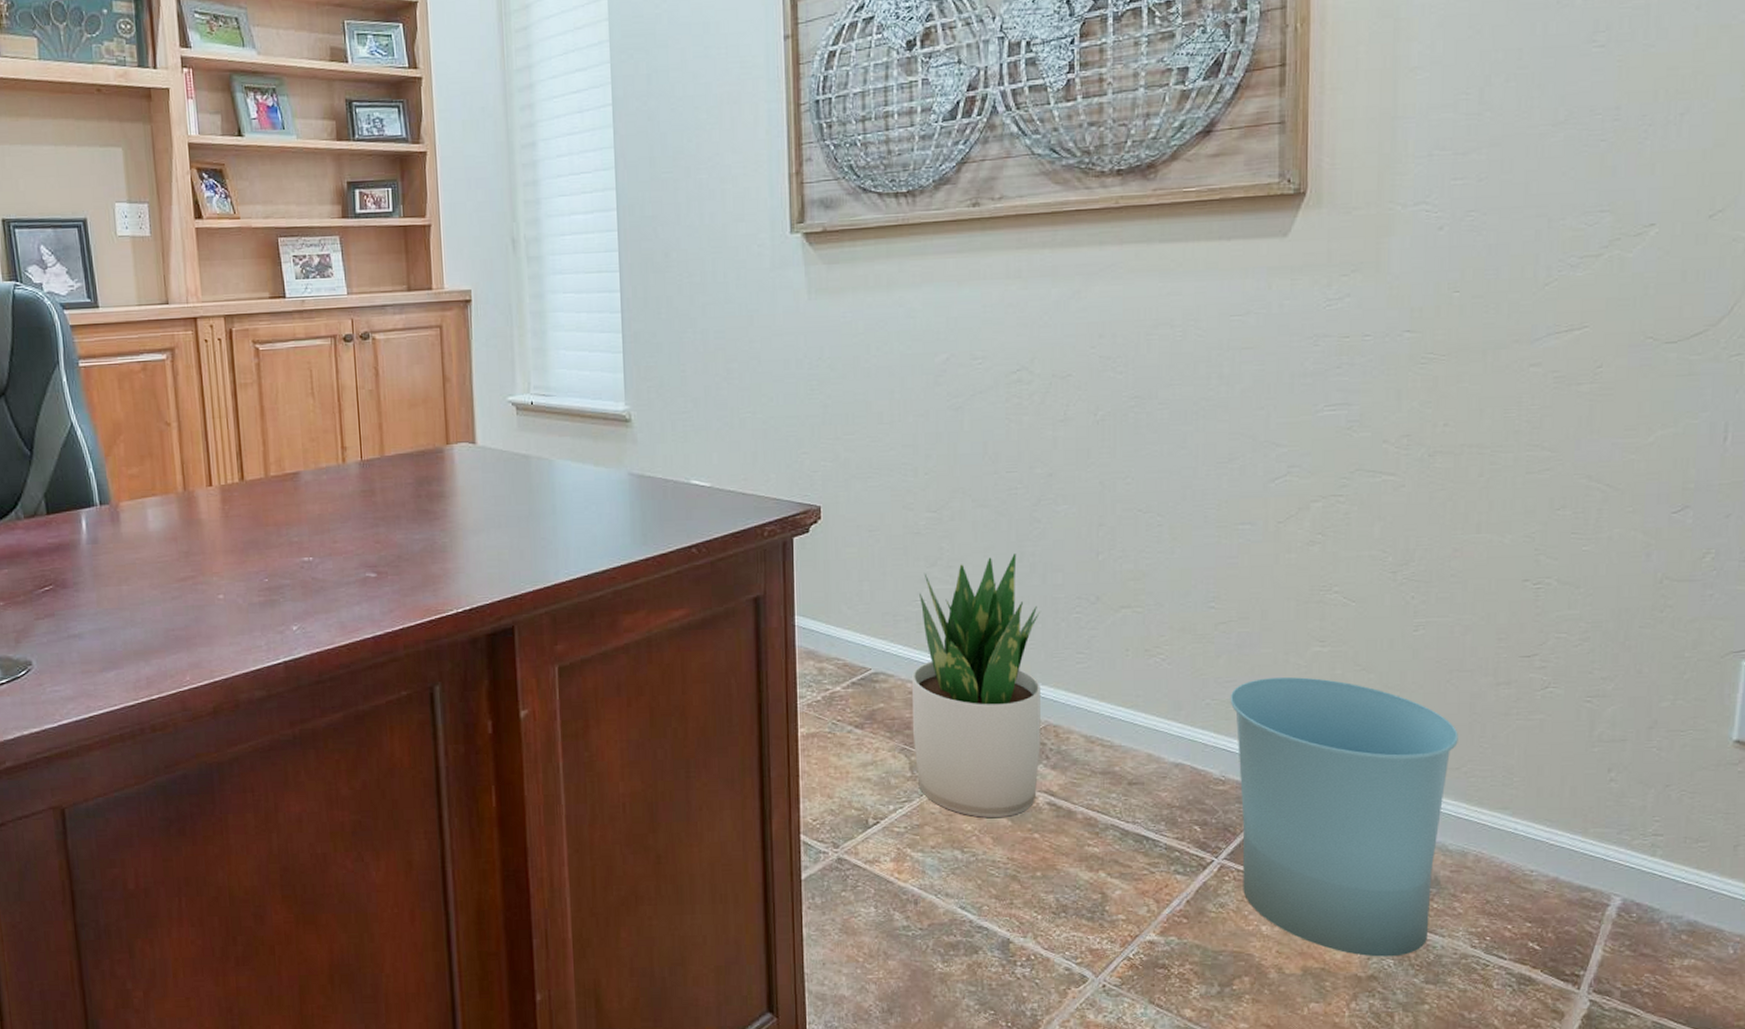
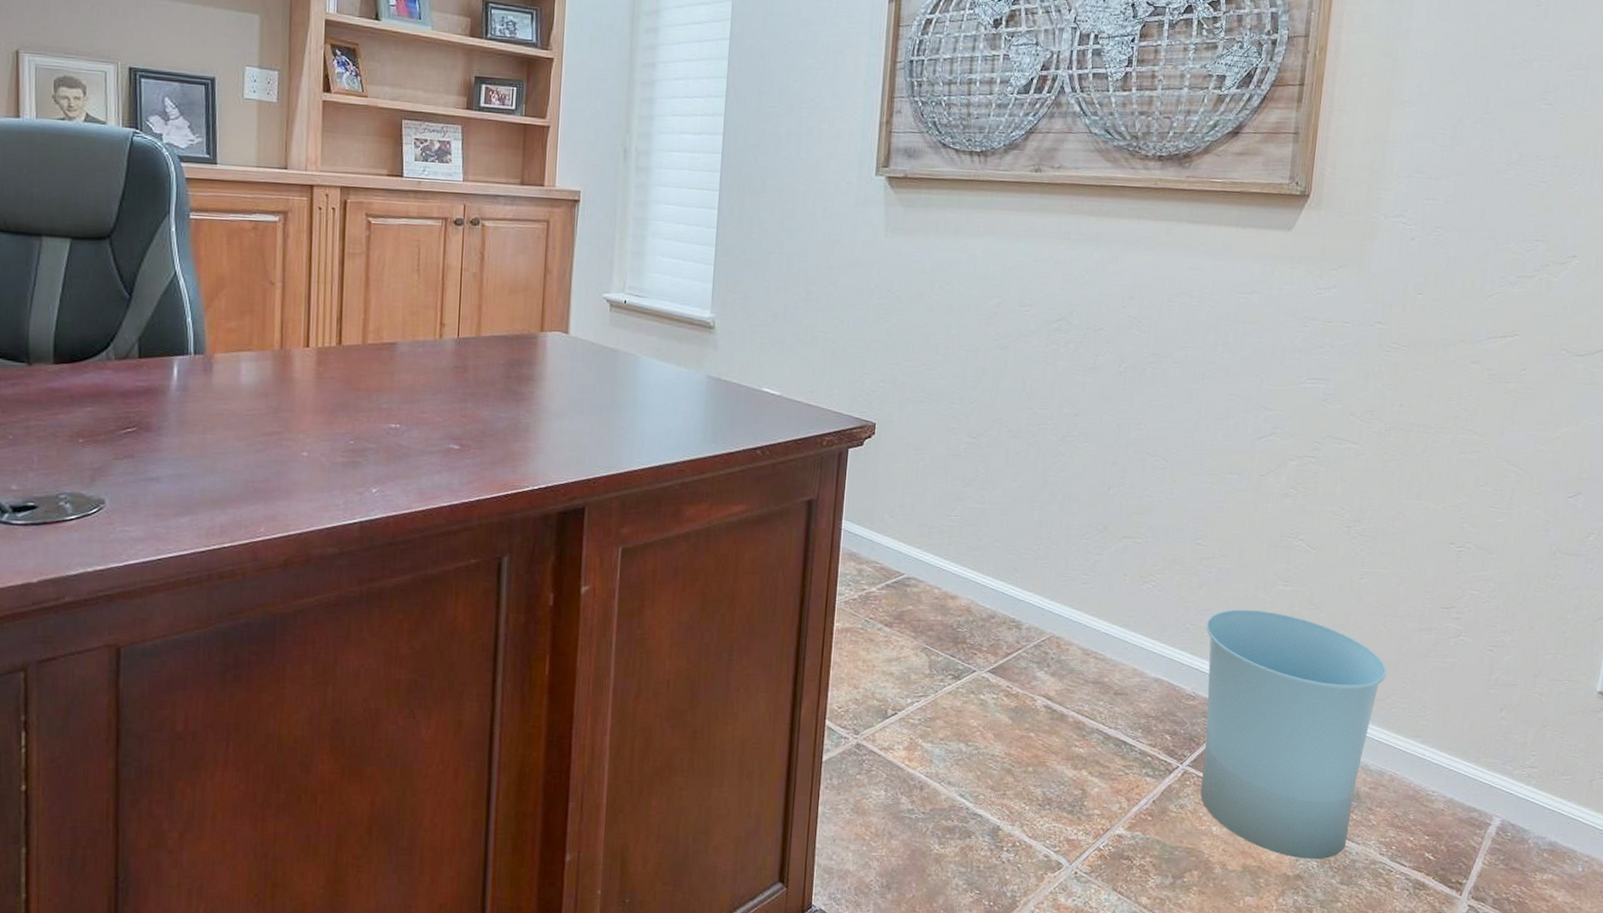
planter: present [911,554,1041,819] -> none [934,482,1055,717]

